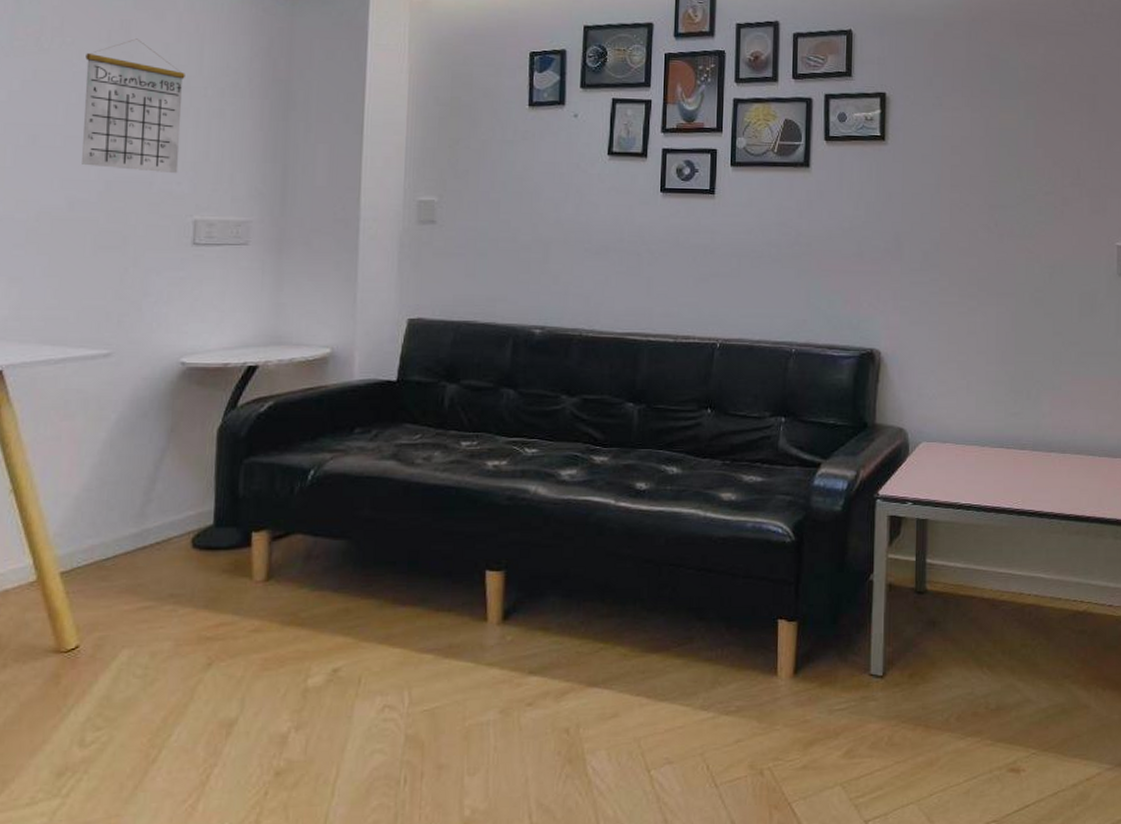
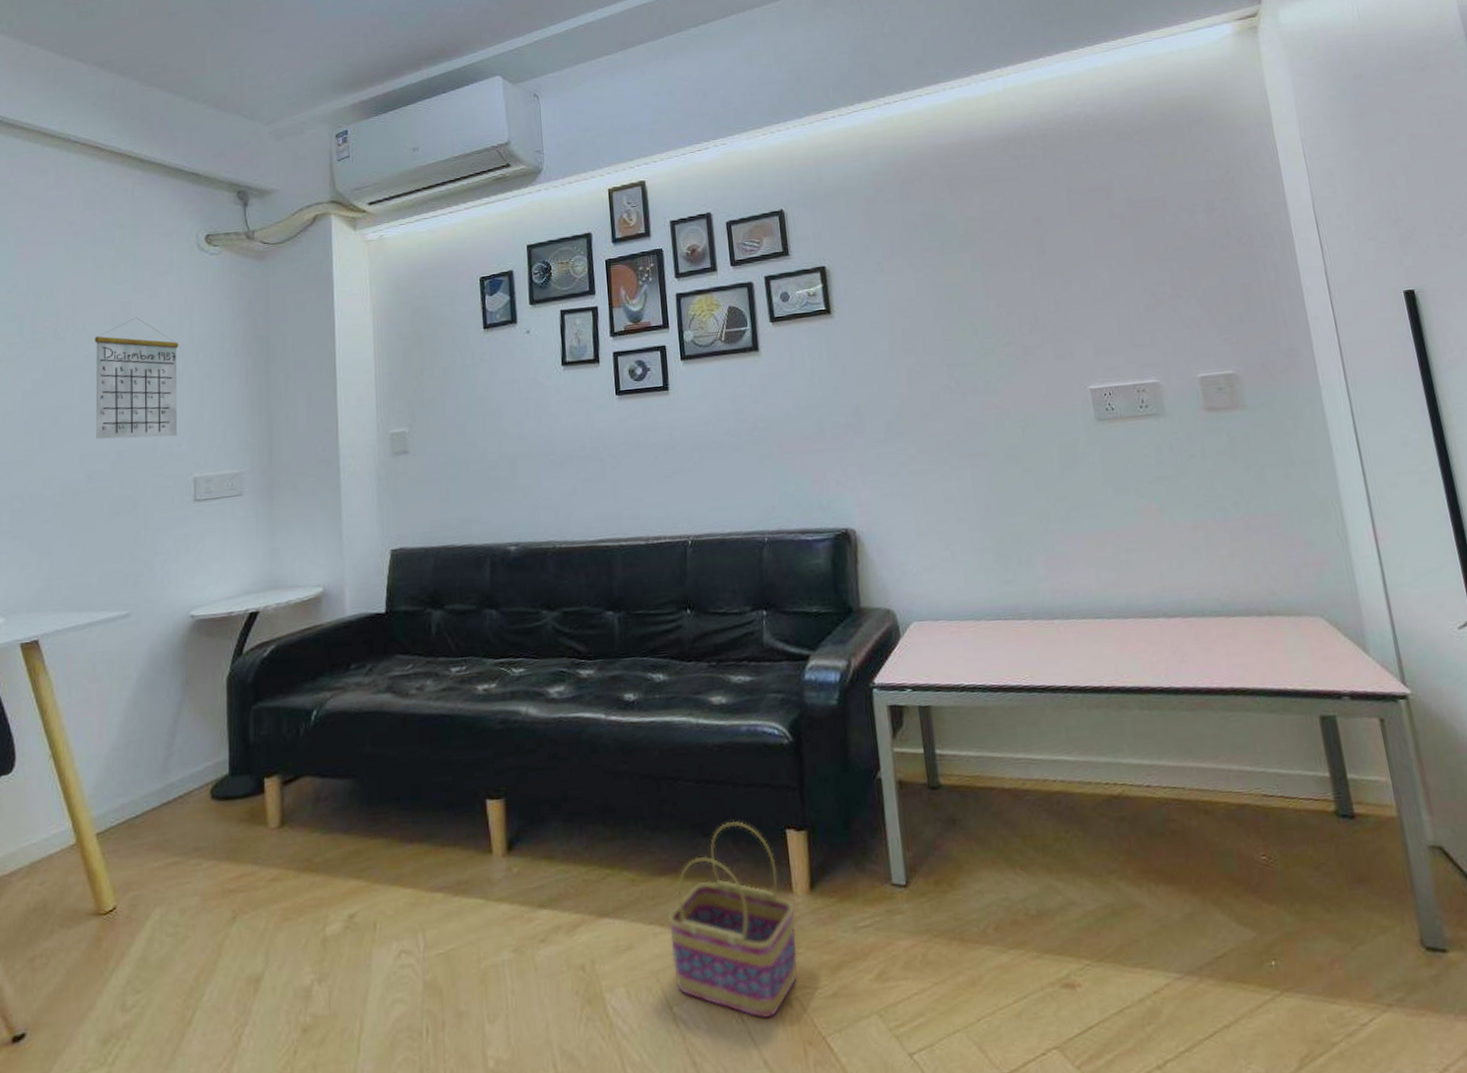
basket: none [655,608,777,784] -> present [667,820,798,1018]

